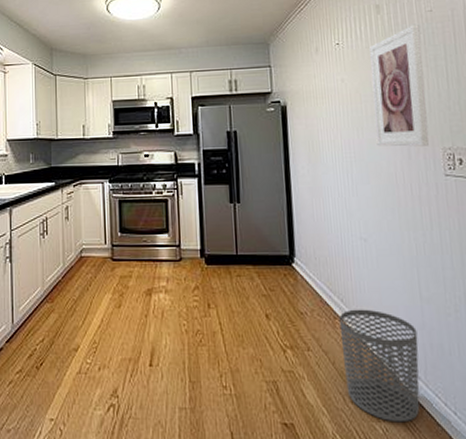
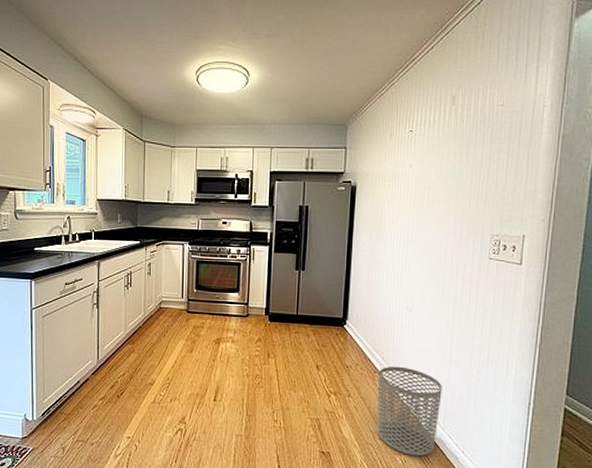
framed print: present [370,25,430,147] -> none [433,118,489,232]

